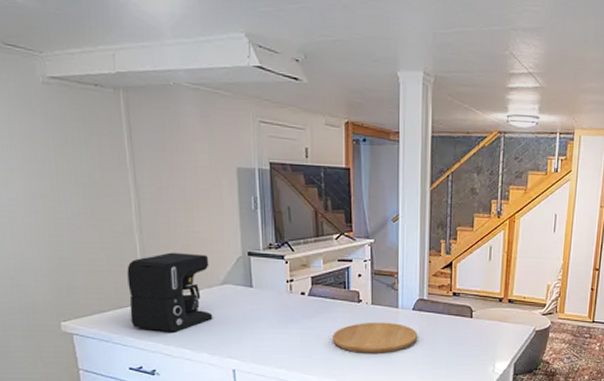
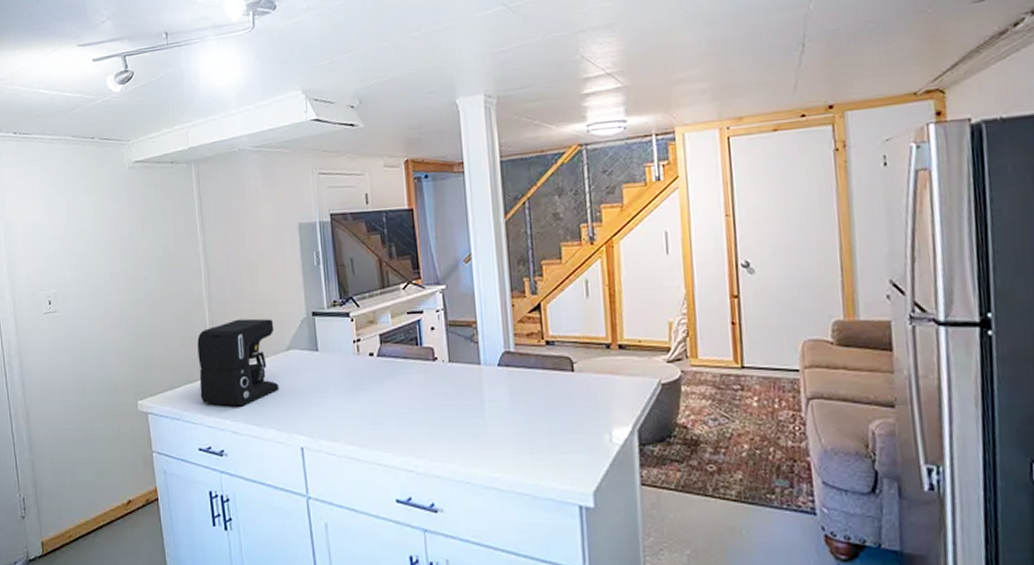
cutting board: present [333,322,418,353] -> none [407,383,508,423]

